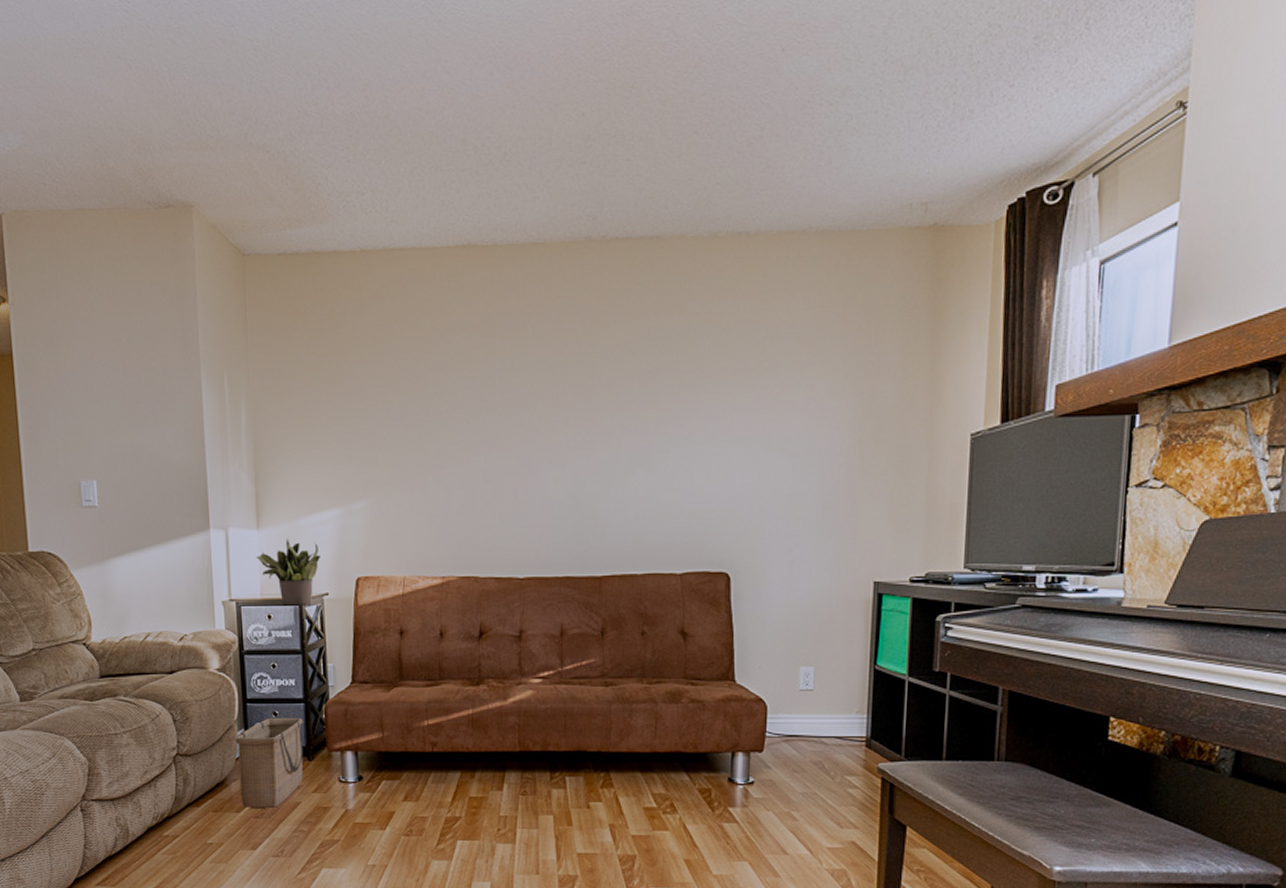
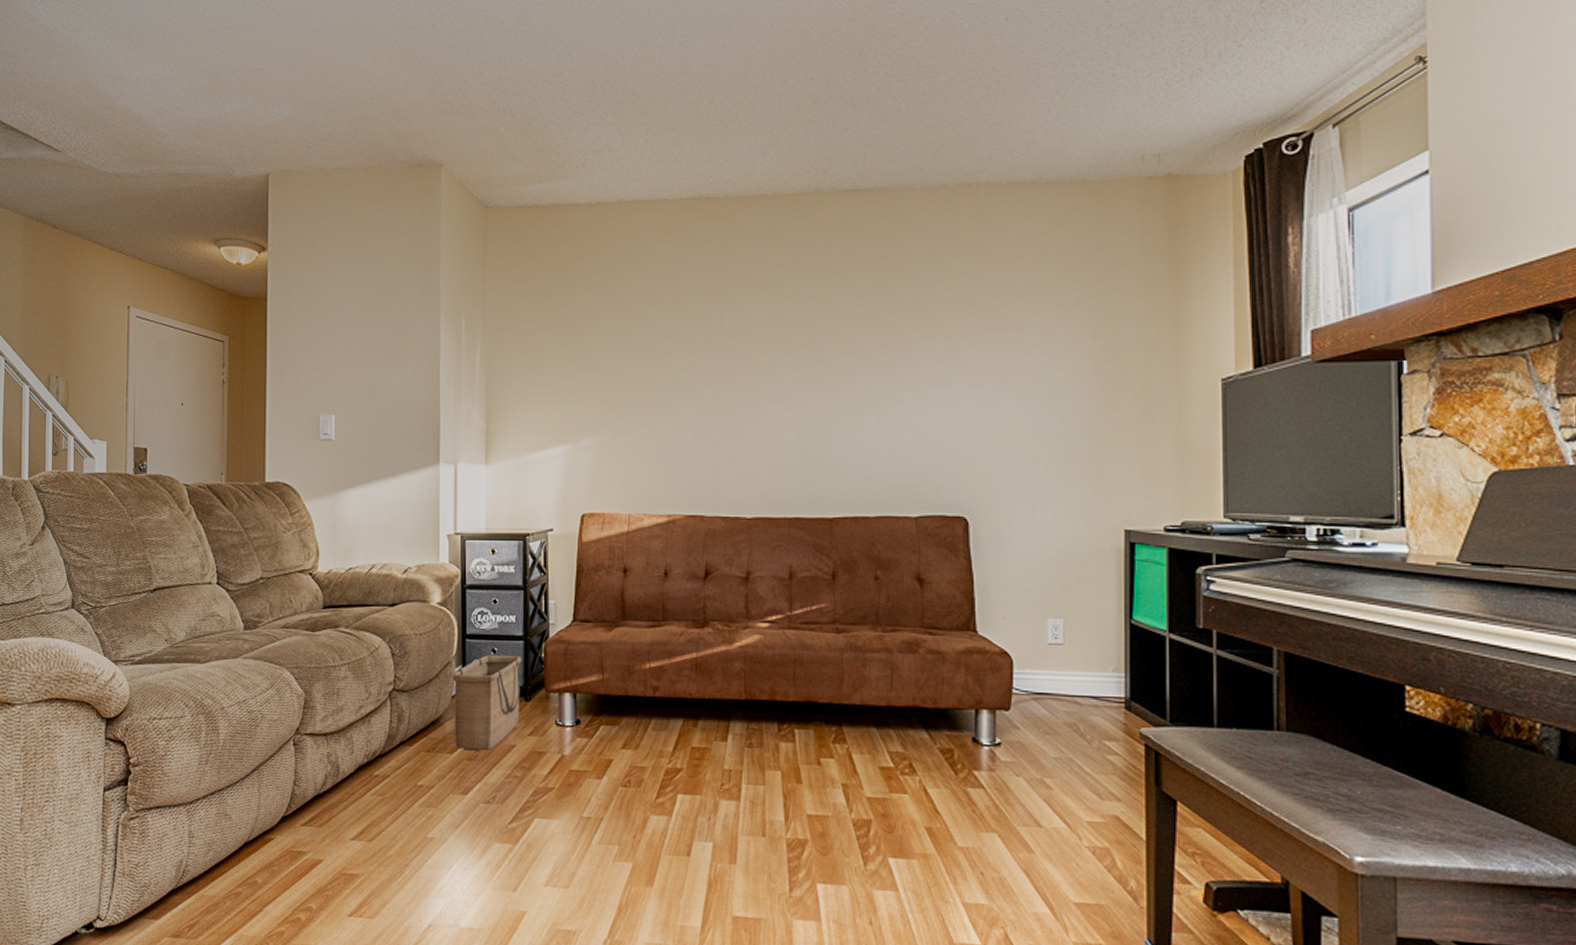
potted plant: present [255,538,320,606] -> none [482,473,546,541]

